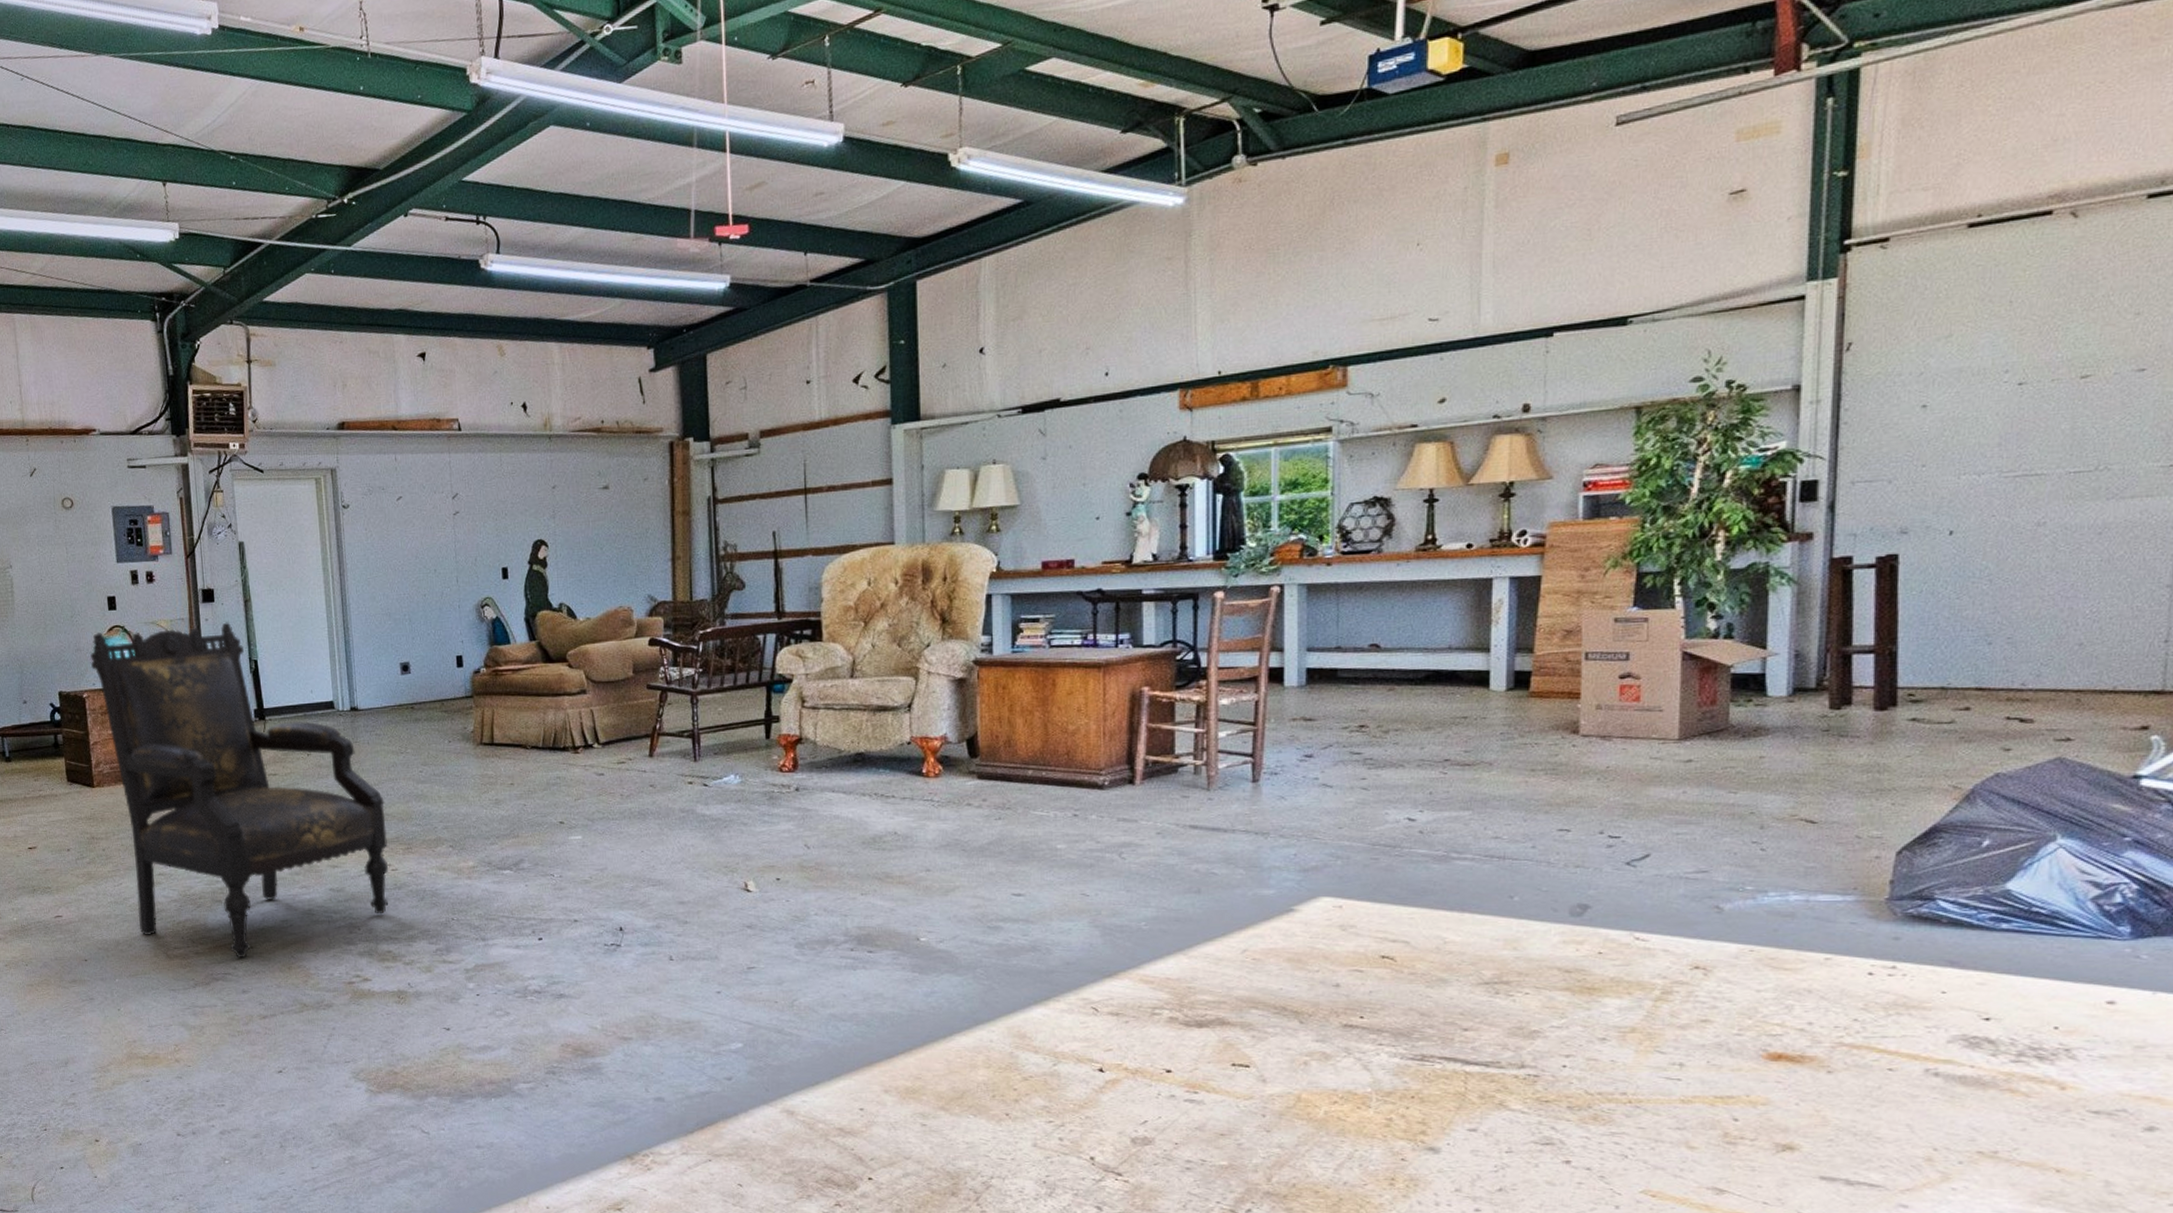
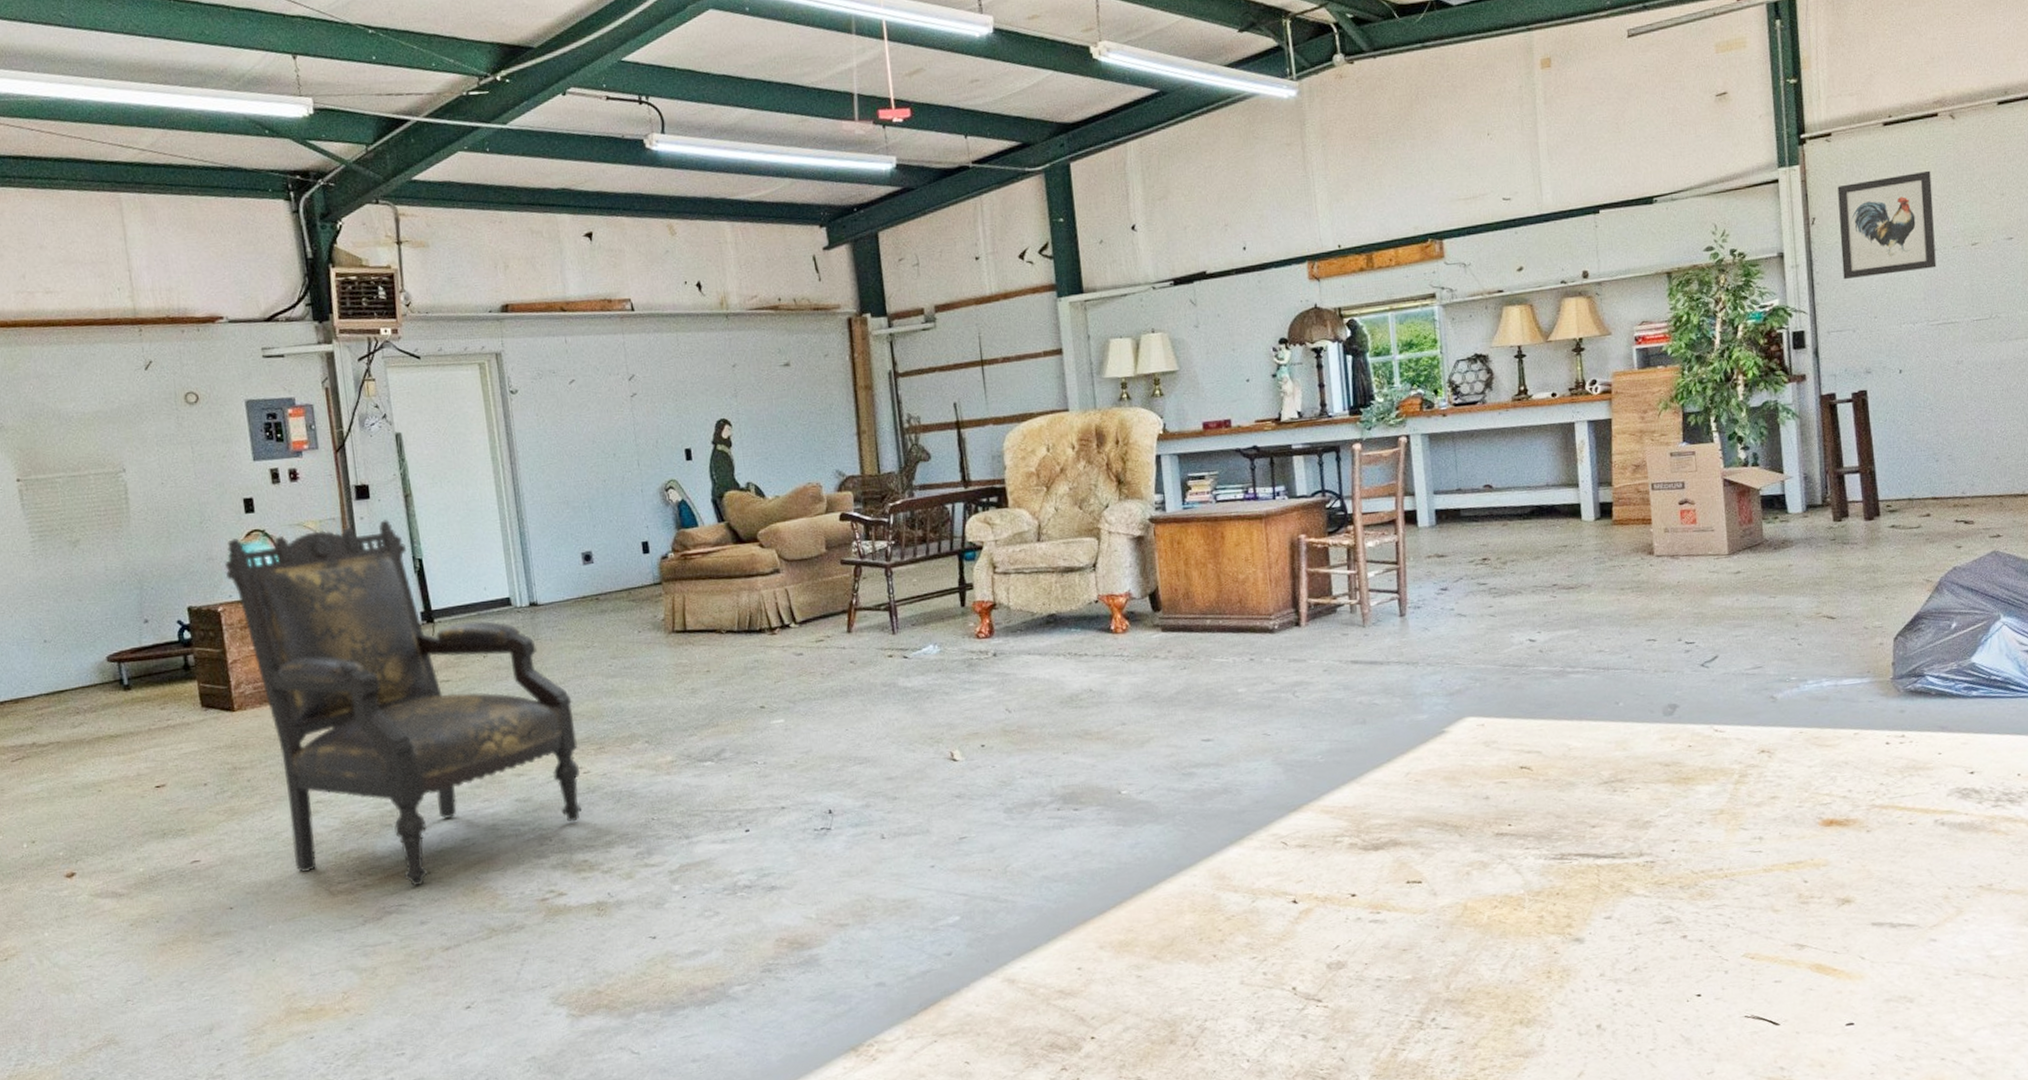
wall art: none [1883,283,2031,420] -> present [1837,170,1937,280]

